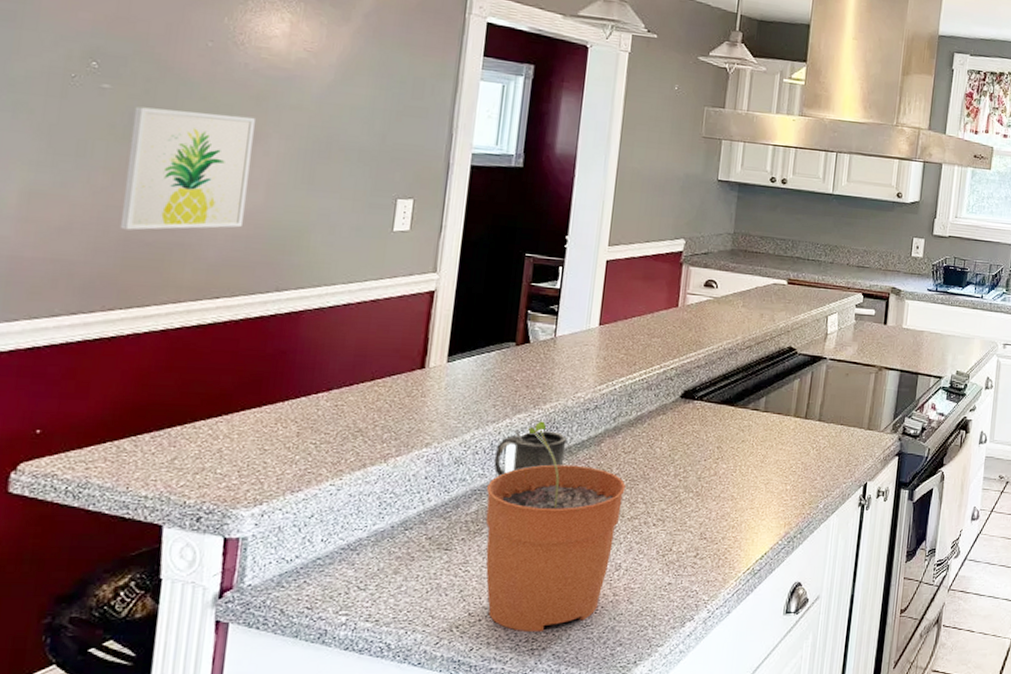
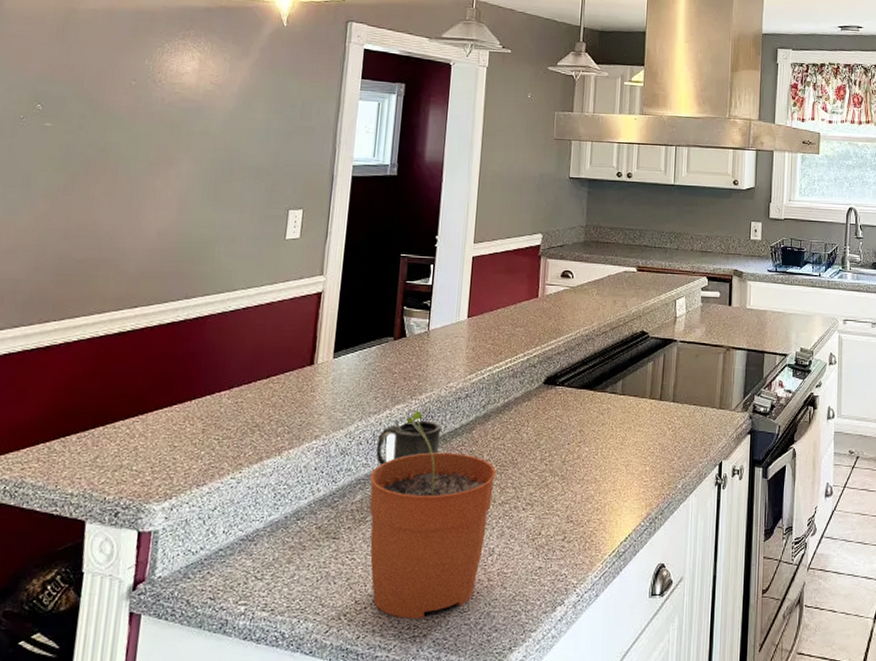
wall art: present [120,106,255,231] -> none [56,141,170,250]

